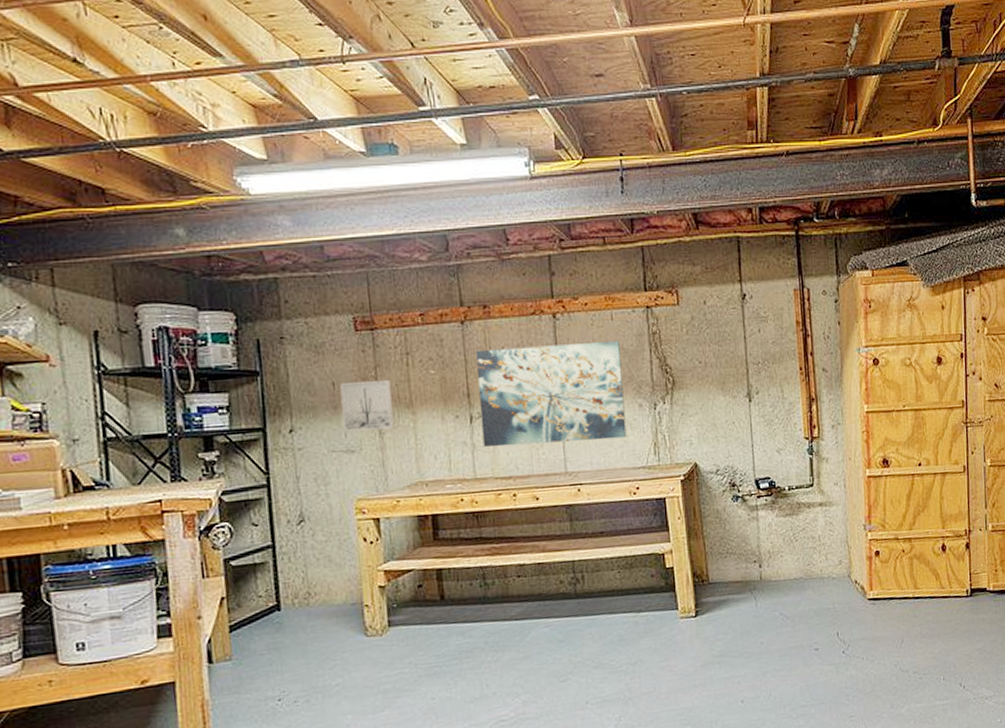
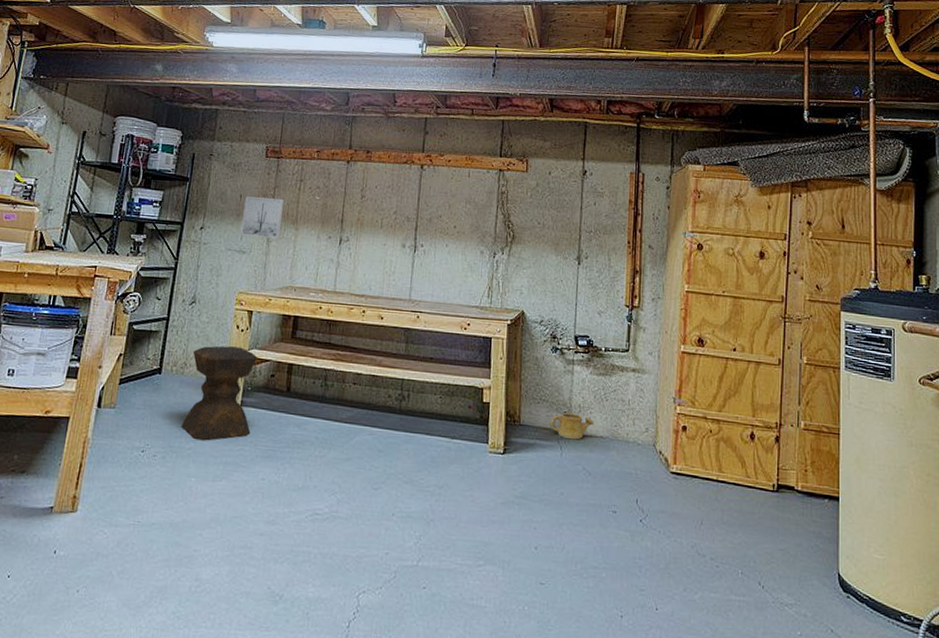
stool: none [315,562,407,673] -> present [181,345,258,441]
wall art: present [475,340,627,448] -> none [346,186,472,278]
watering can: none [741,560,787,588] -> present [551,413,595,440]

